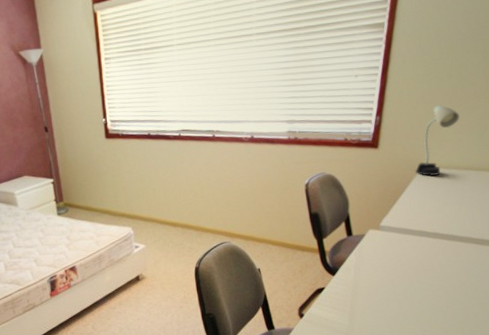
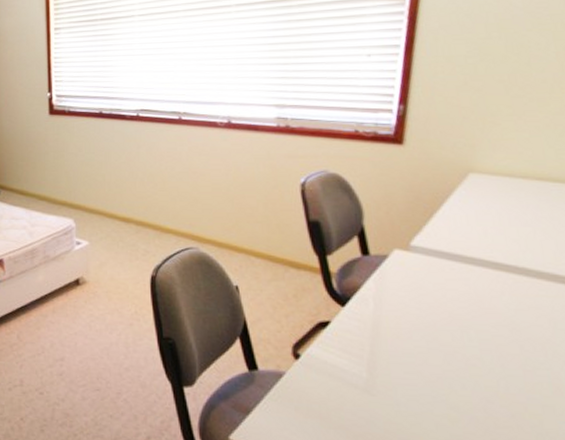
desk lamp: present [416,105,460,177] -> none [460,94,524,186]

